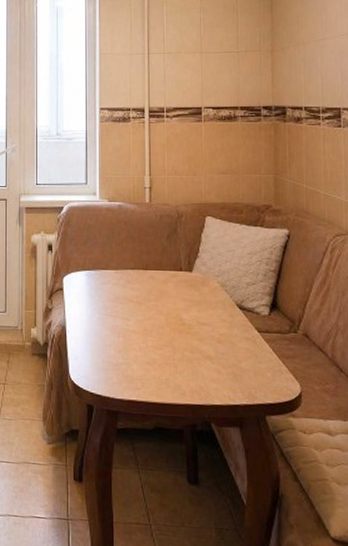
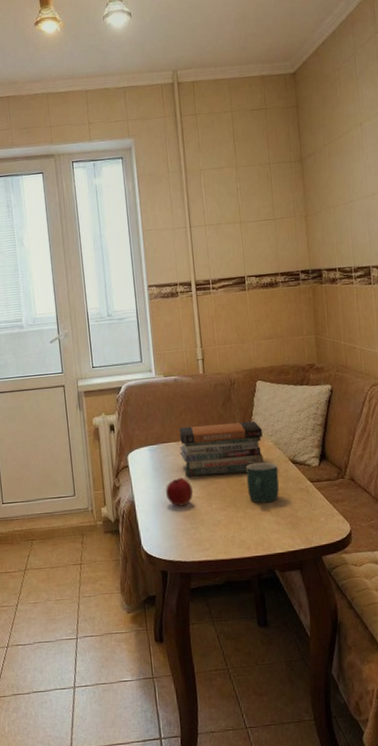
apple: none [100,308,129,339] -> present [166,478,194,507]
book stack: none [118,255,208,312] -> present [179,421,264,476]
mug: none [187,303,223,348] -> present [245,462,279,503]

